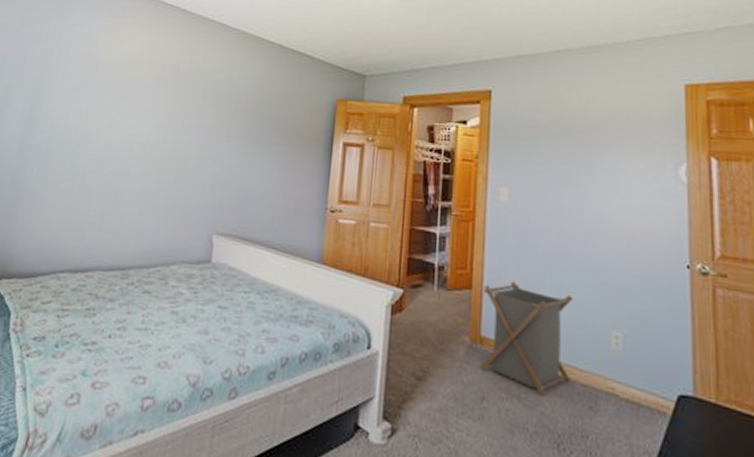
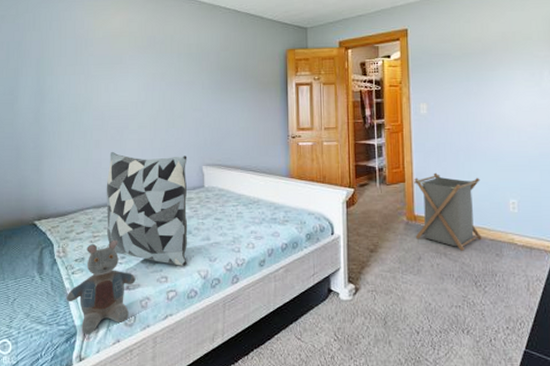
stuffed animal: none [12,316,106,444] -> present [66,239,136,334]
pillow: none [76,203,196,366] -> present [106,152,188,266]

